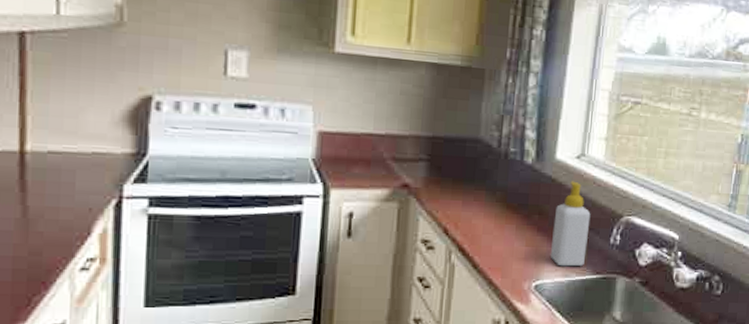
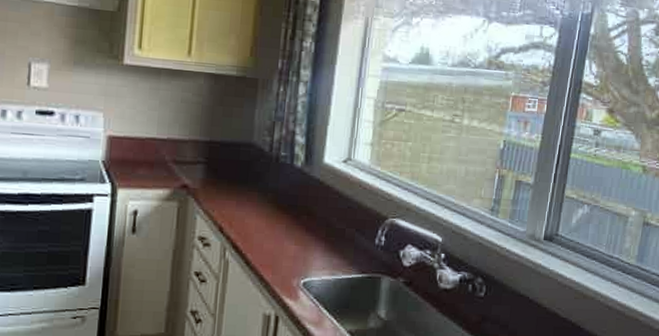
soap bottle: present [550,181,591,267] -> none [317,184,357,266]

